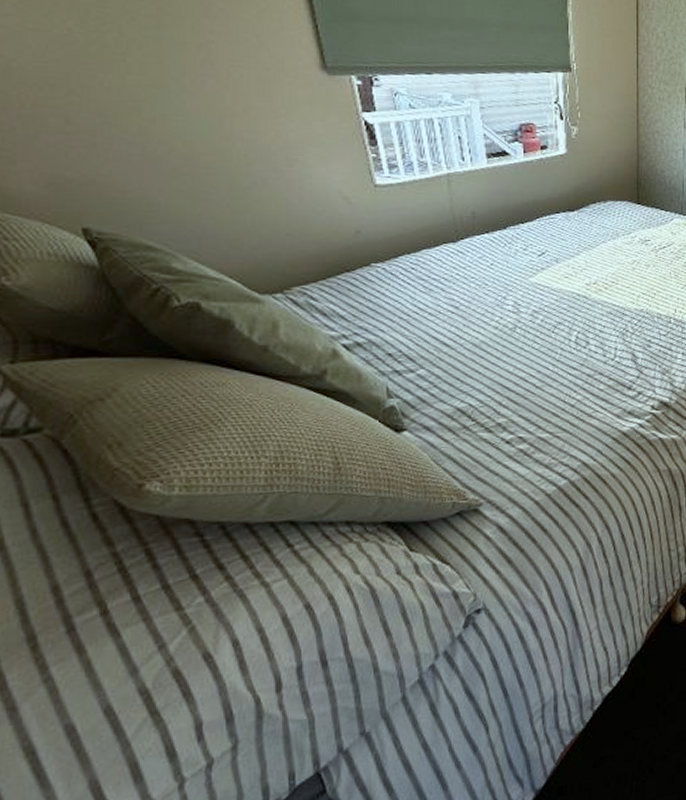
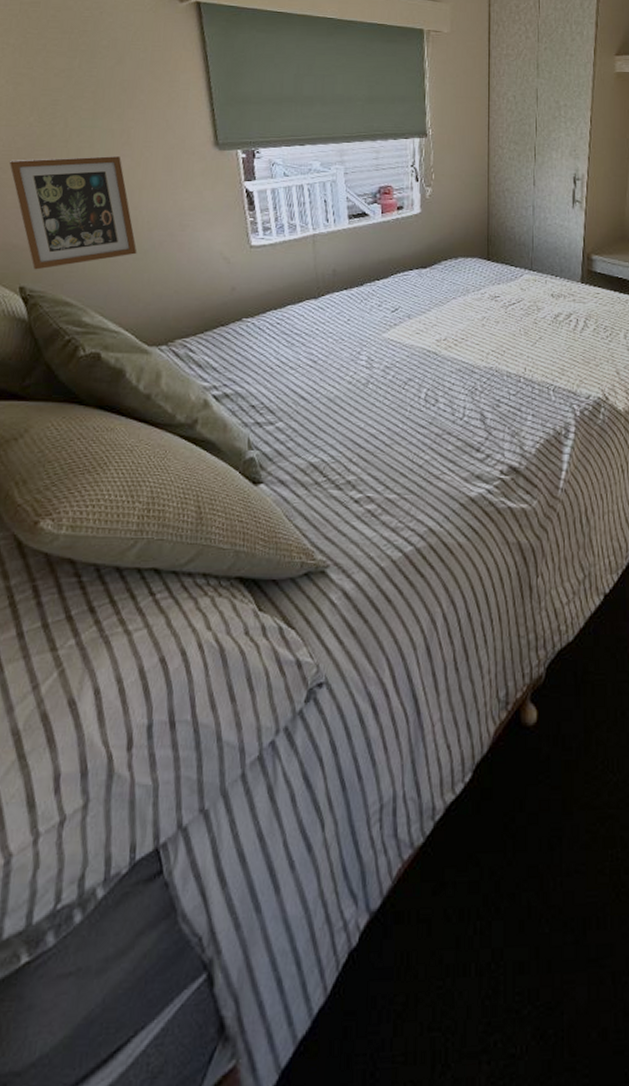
picture frame: none [45,73,235,209] -> present [9,156,137,270]

